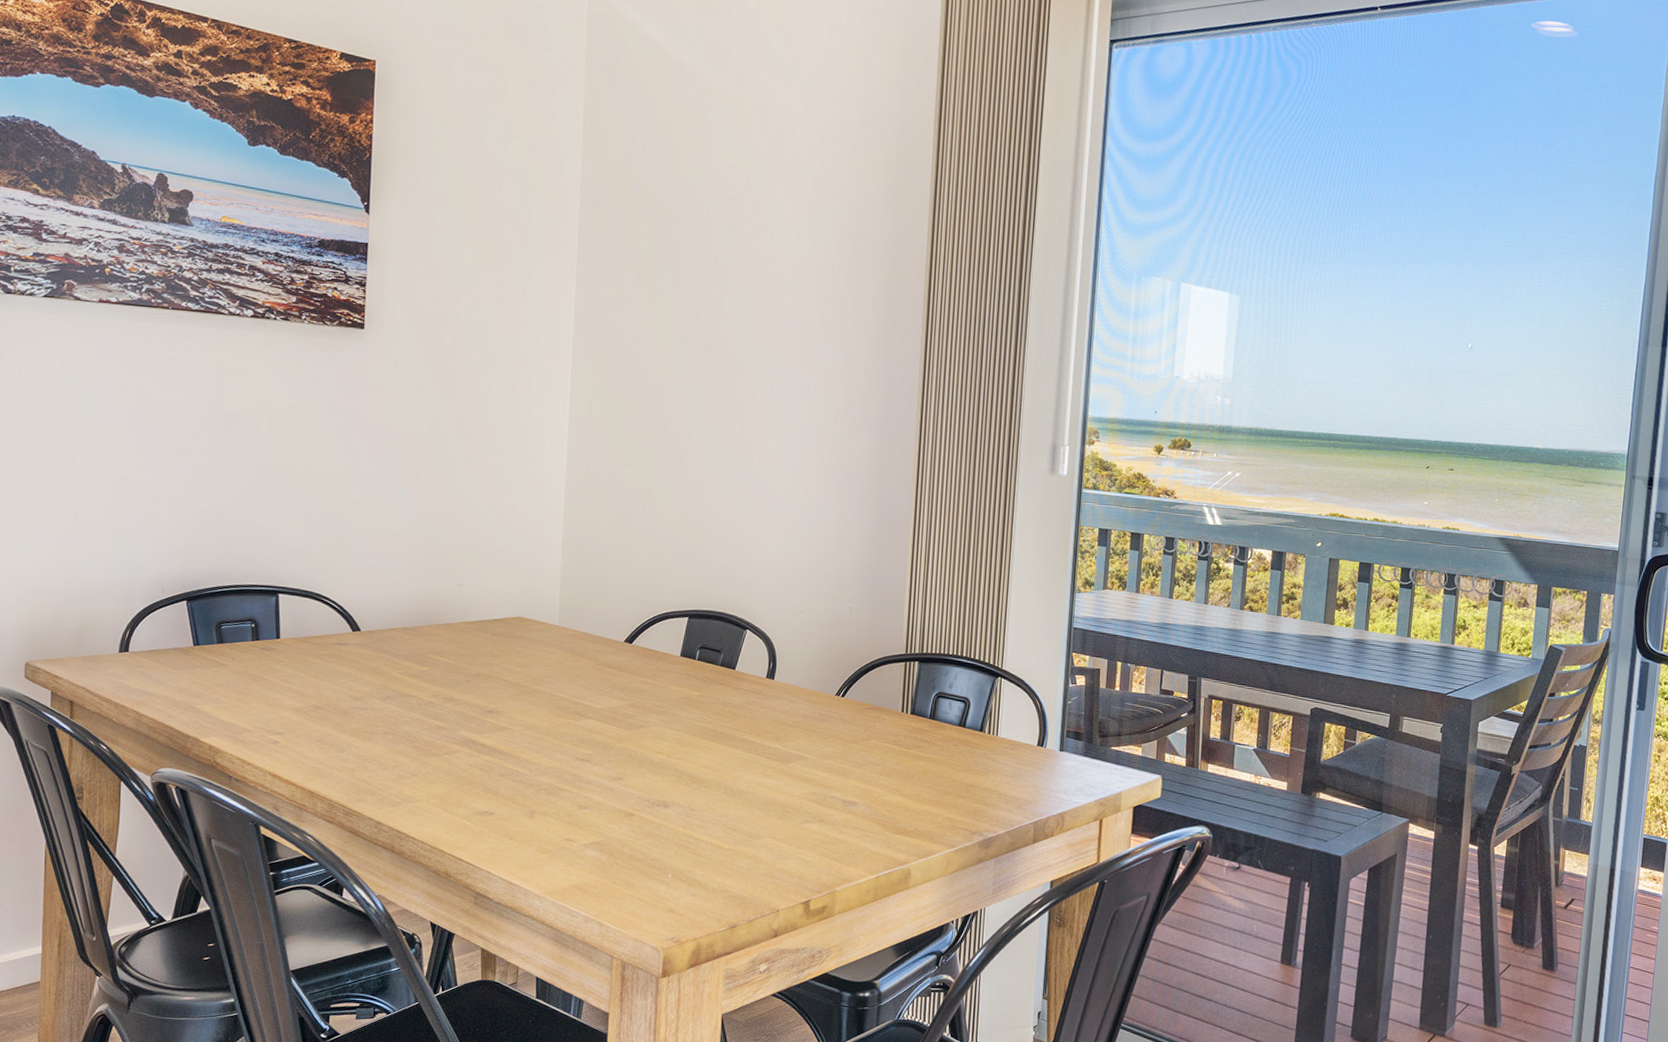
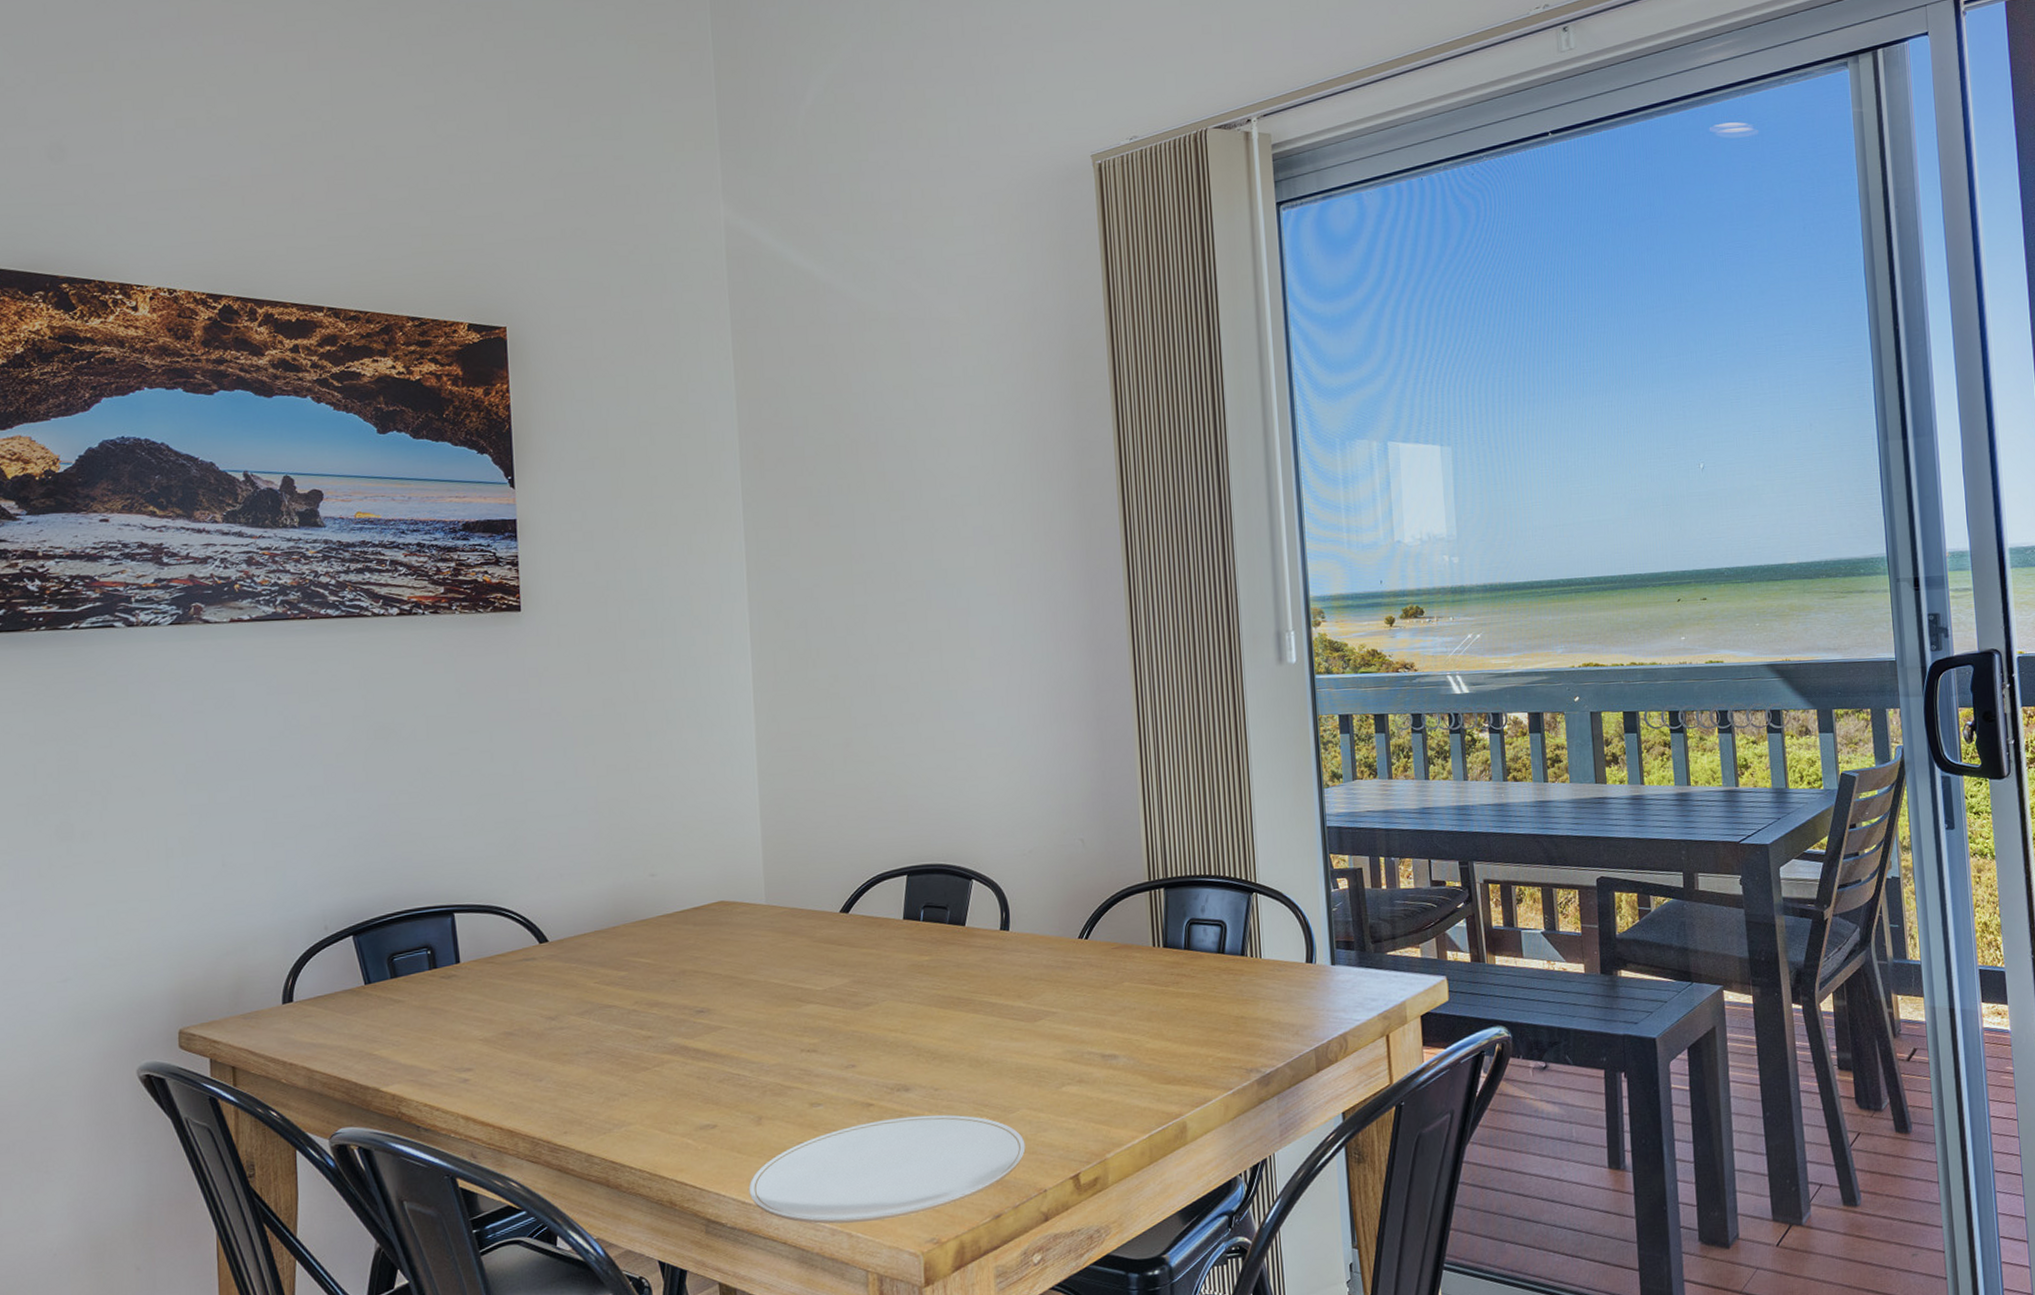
plate: none [516,829,765,916] -> present [748,1114,1026,1224]

